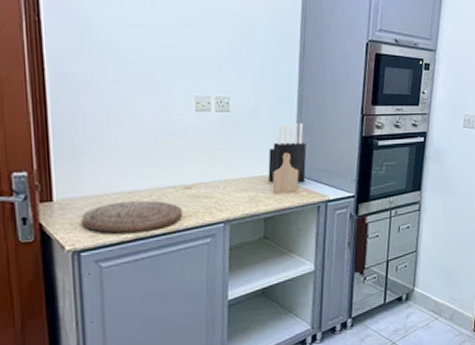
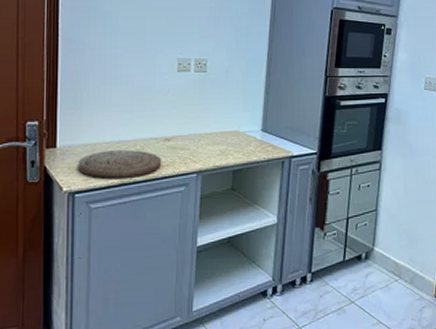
knife block: present [268,122,307,183] -> none [238,82,274,139]
cutting board: present [272,152,299,195] -> none [241,110,266,149]

